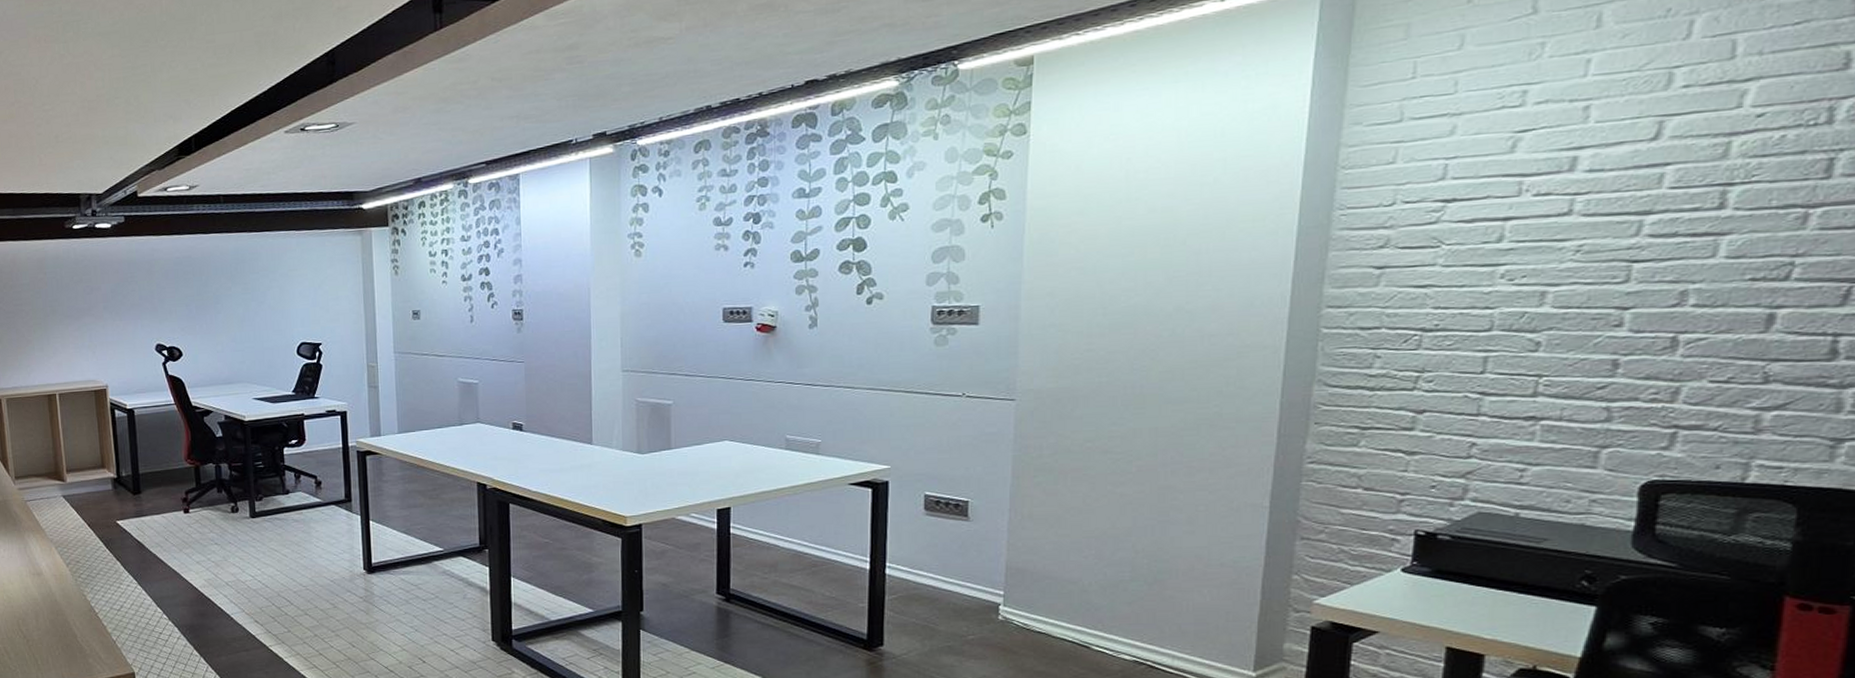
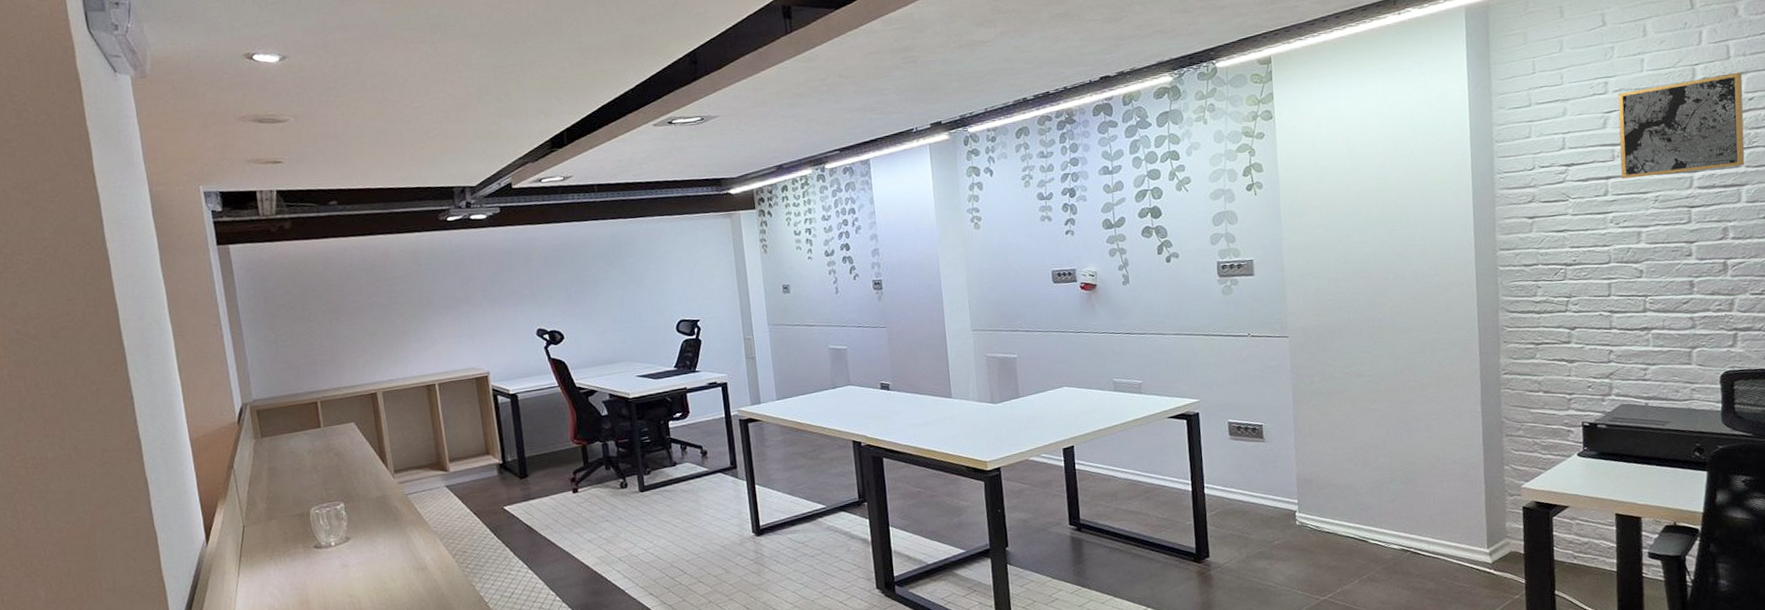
wall art: none [1527,77,1752,222] -> present [1618,72,1745,179]

